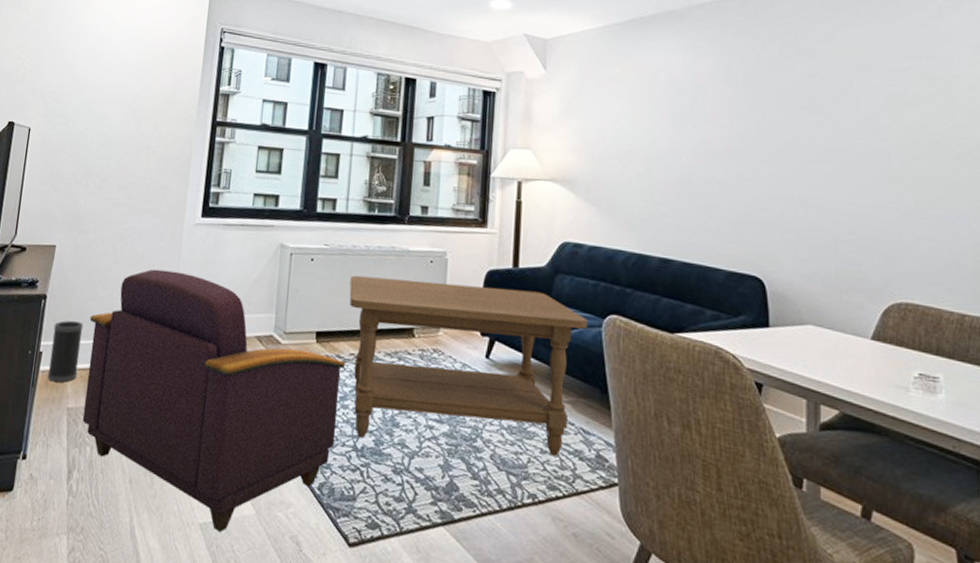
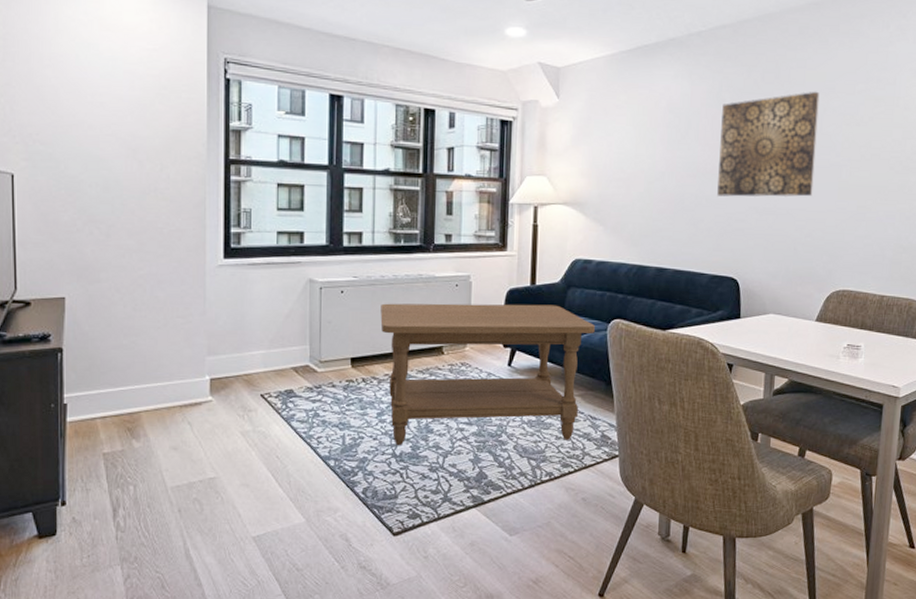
speaker: present [47,320,84,383] -> none [76,370,109,431]
armchair: present [82,269,345,533] -> none [115,313,380,542]
wall art: none [732,67,854,186] -> present [717,91,820,197]

